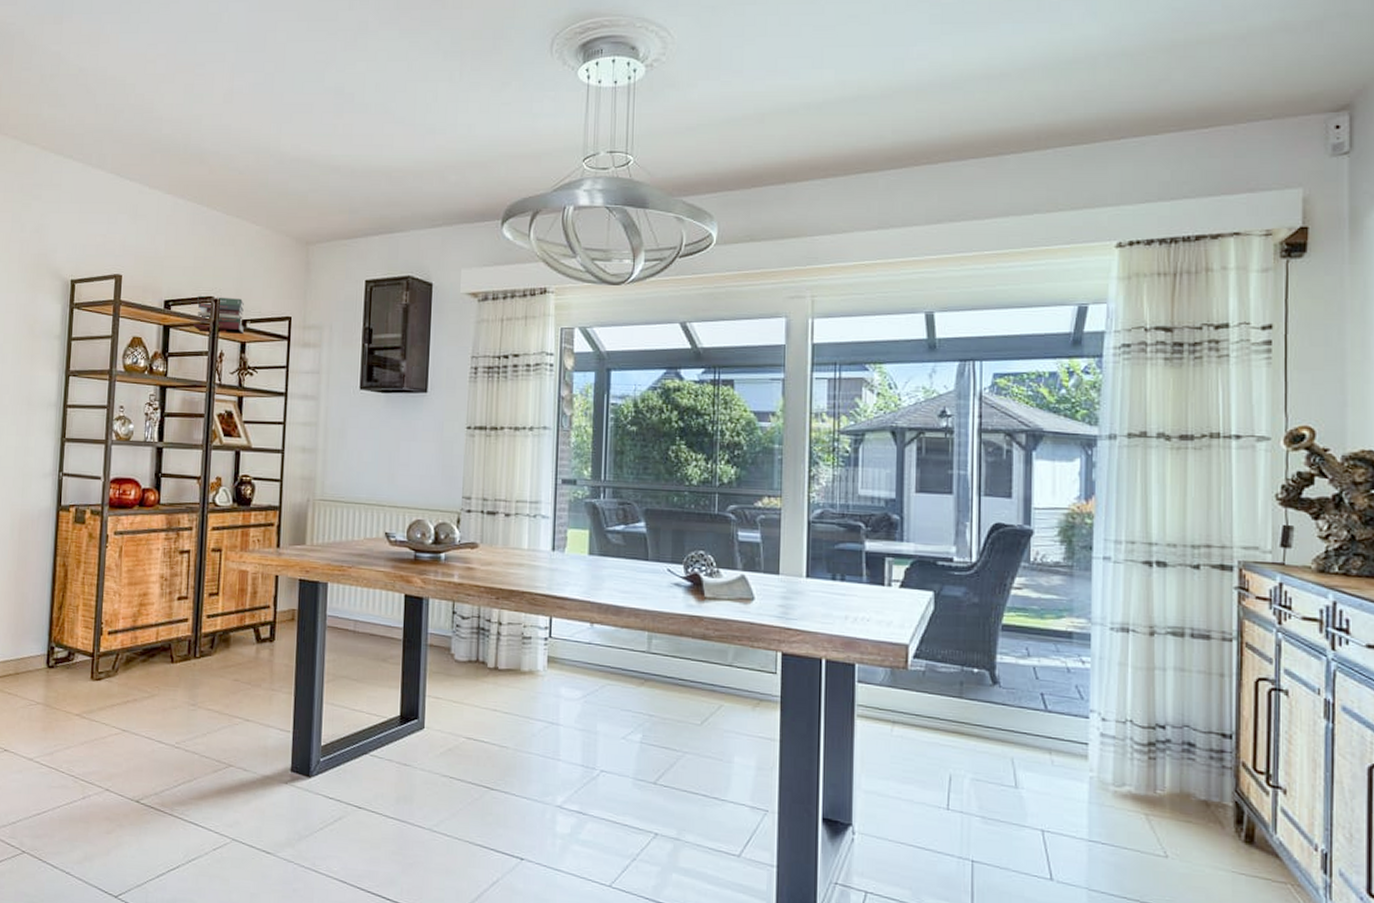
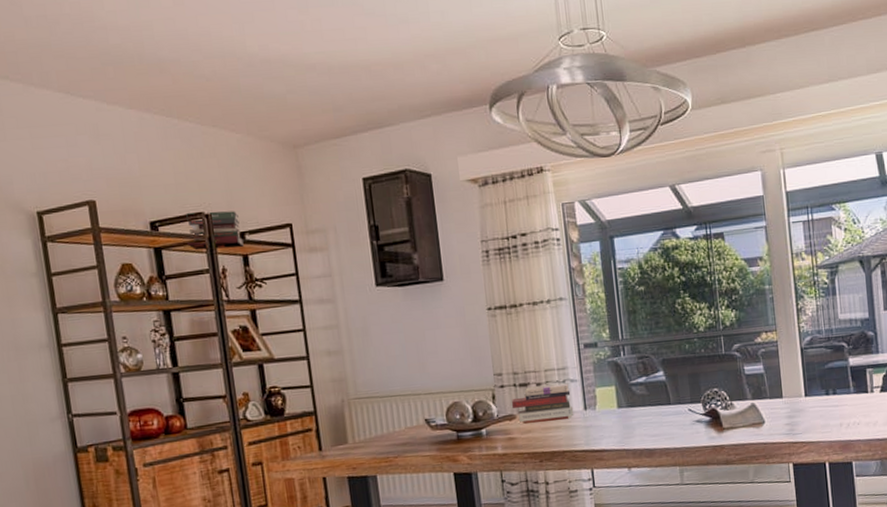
books: none [477,516,541,558] -> present [512,383,574,424]

